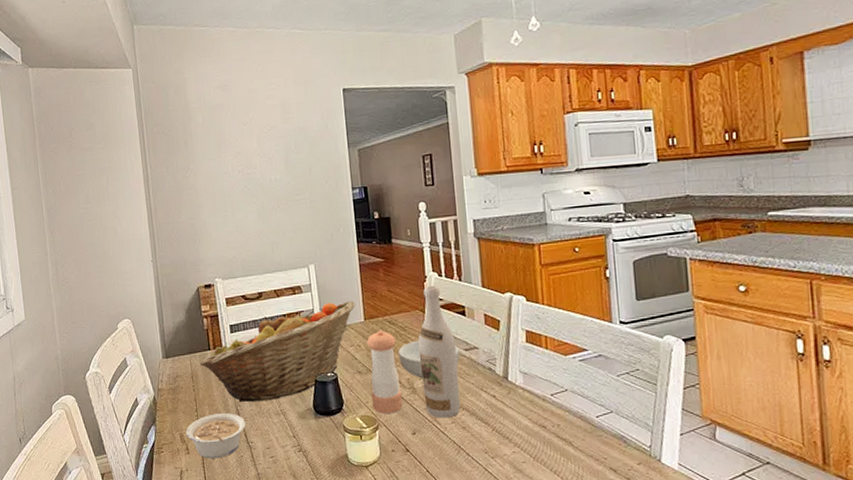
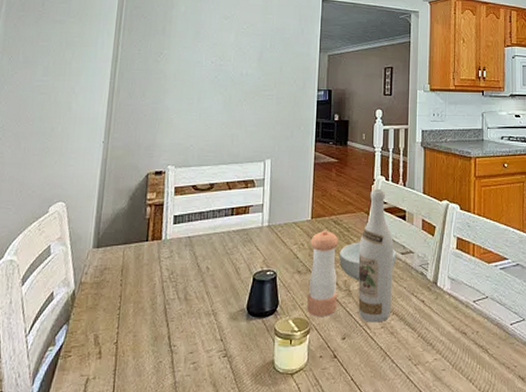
legume: present [186,413,246,459] -> none [102,312,171,365]
fruit basket: present [200,301,355,402] -> none [133,199,305,300]

